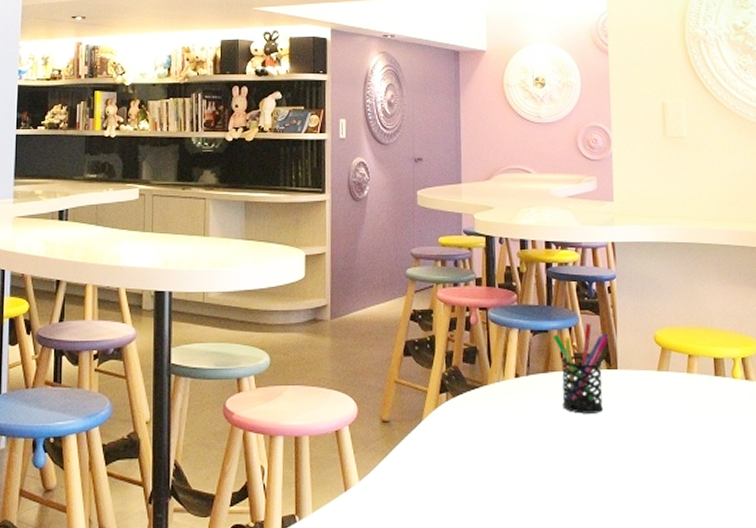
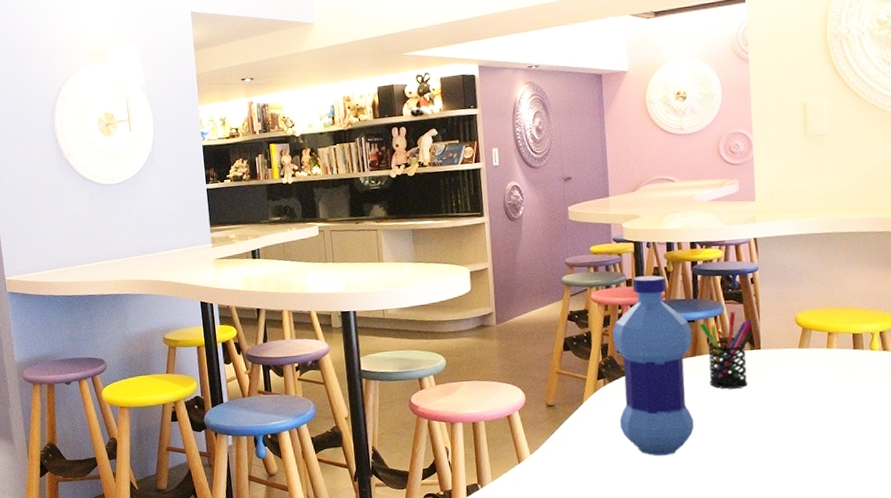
water bottle: none [458,274,545,491] -> present [612,275,694,456]

